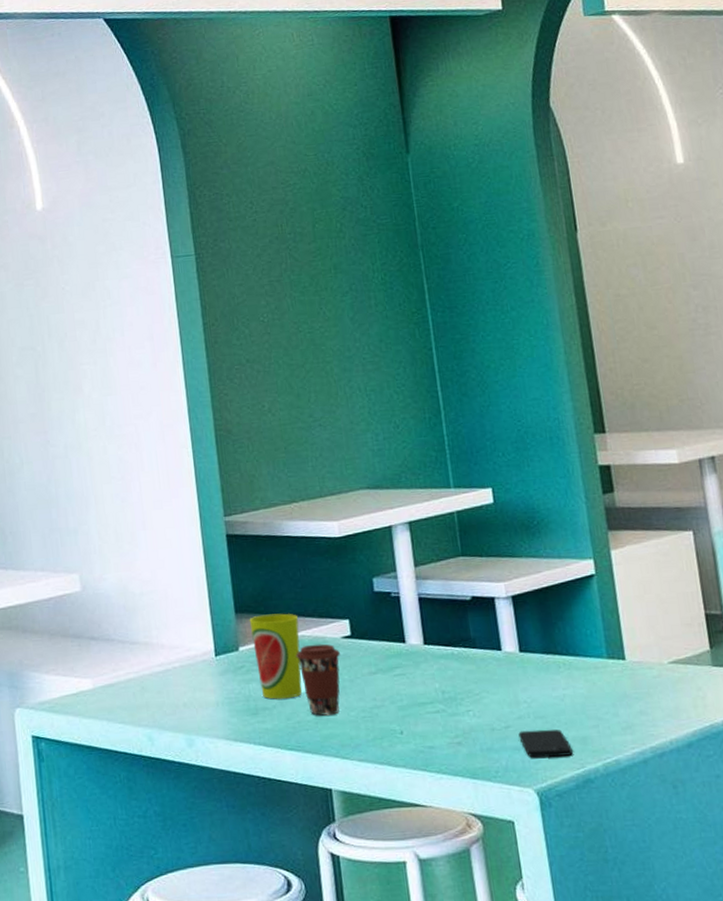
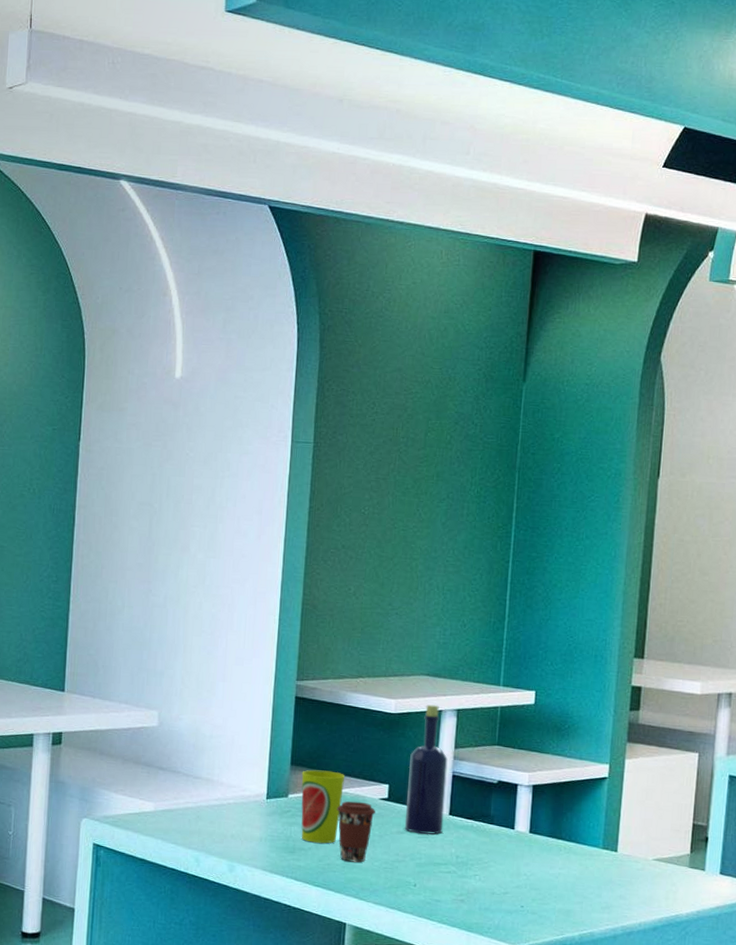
bottle: none [366,520,421,671] -> present [404,704,448,835]
smartphone: present [518,729,573,758] -> none [513,898,556,924]

